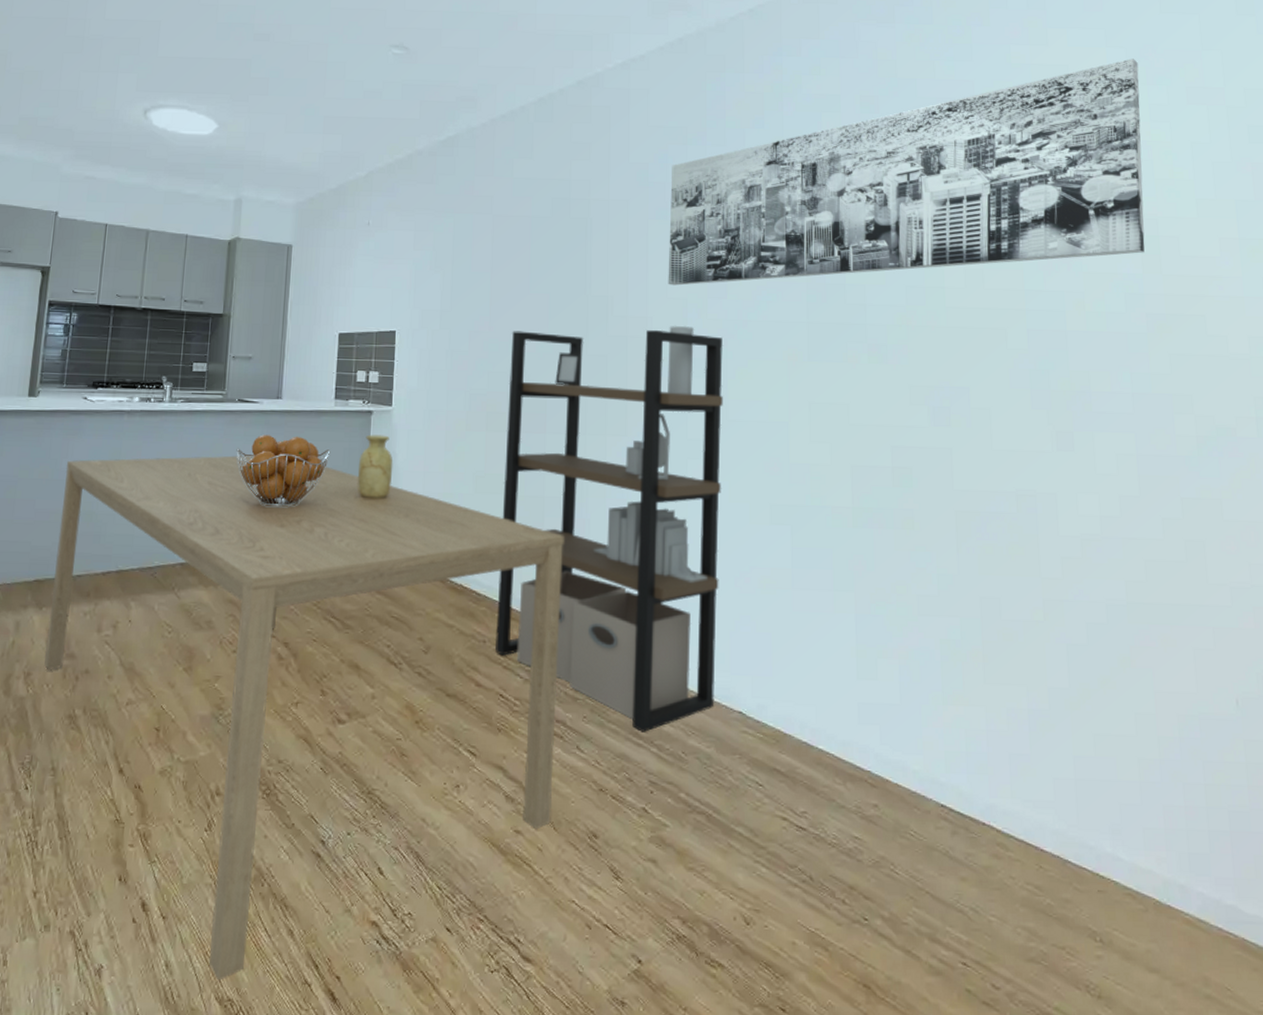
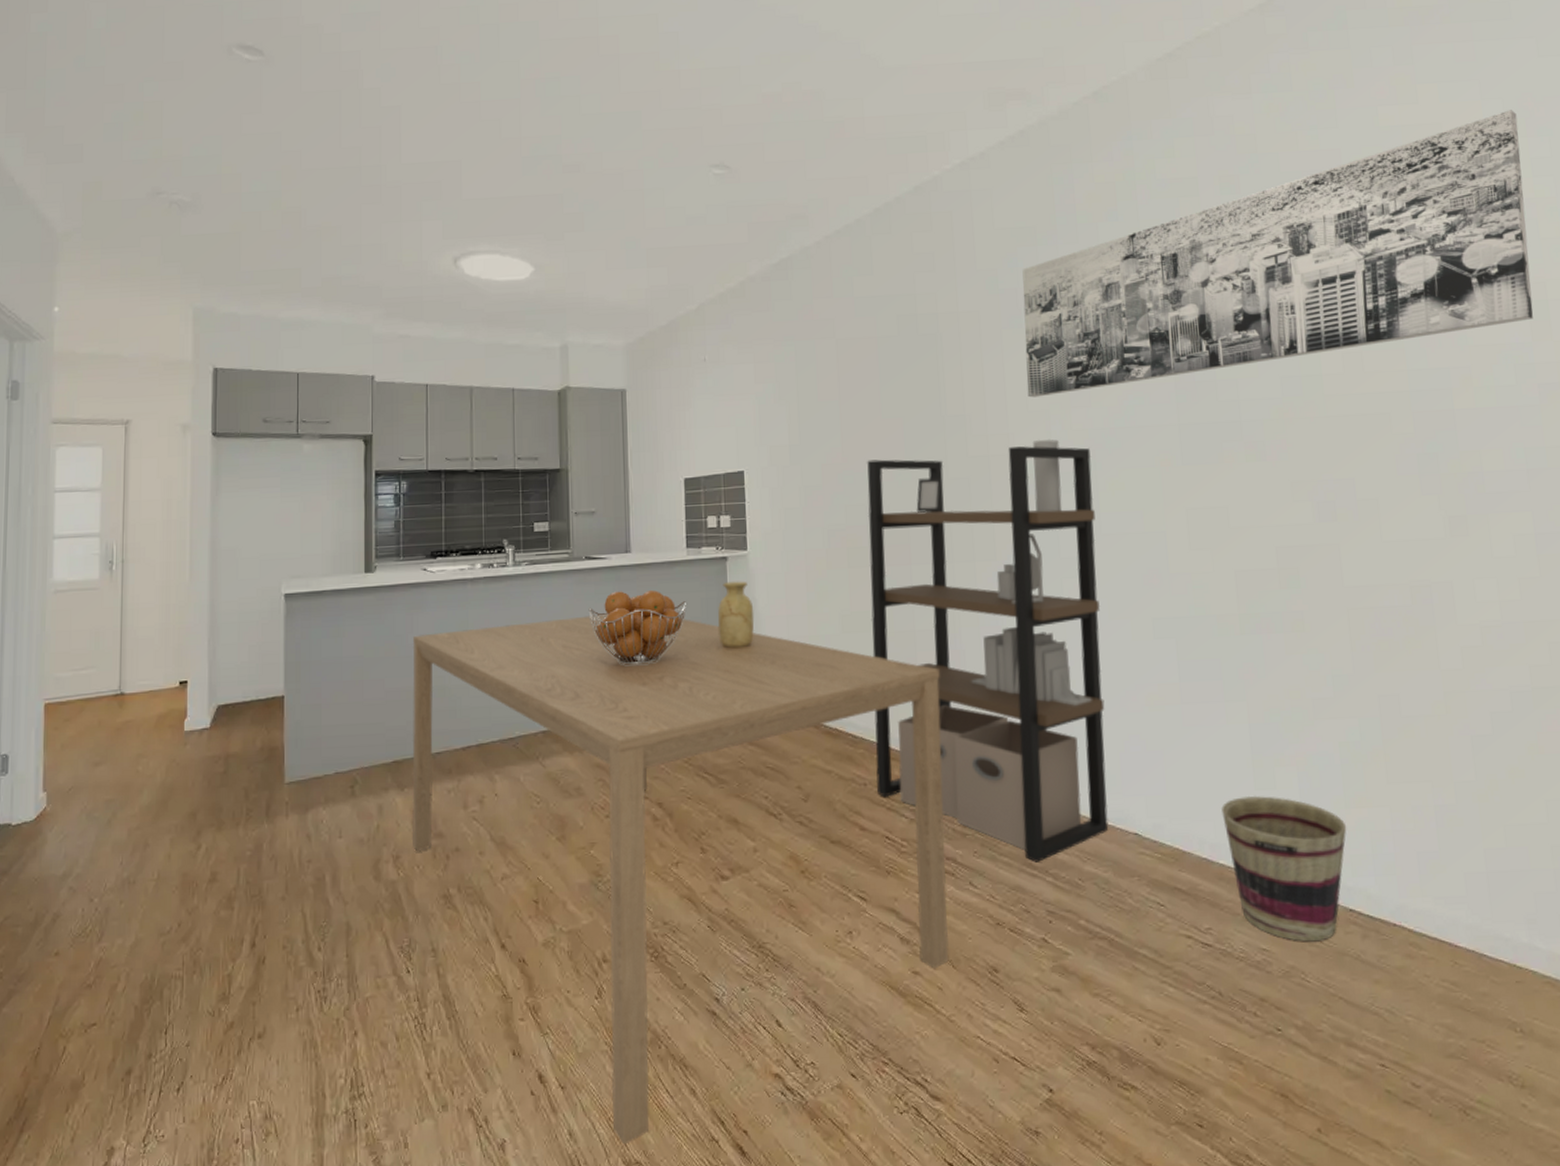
basket: none [824,684,943,834] -> present [1221,795,1347,942]

